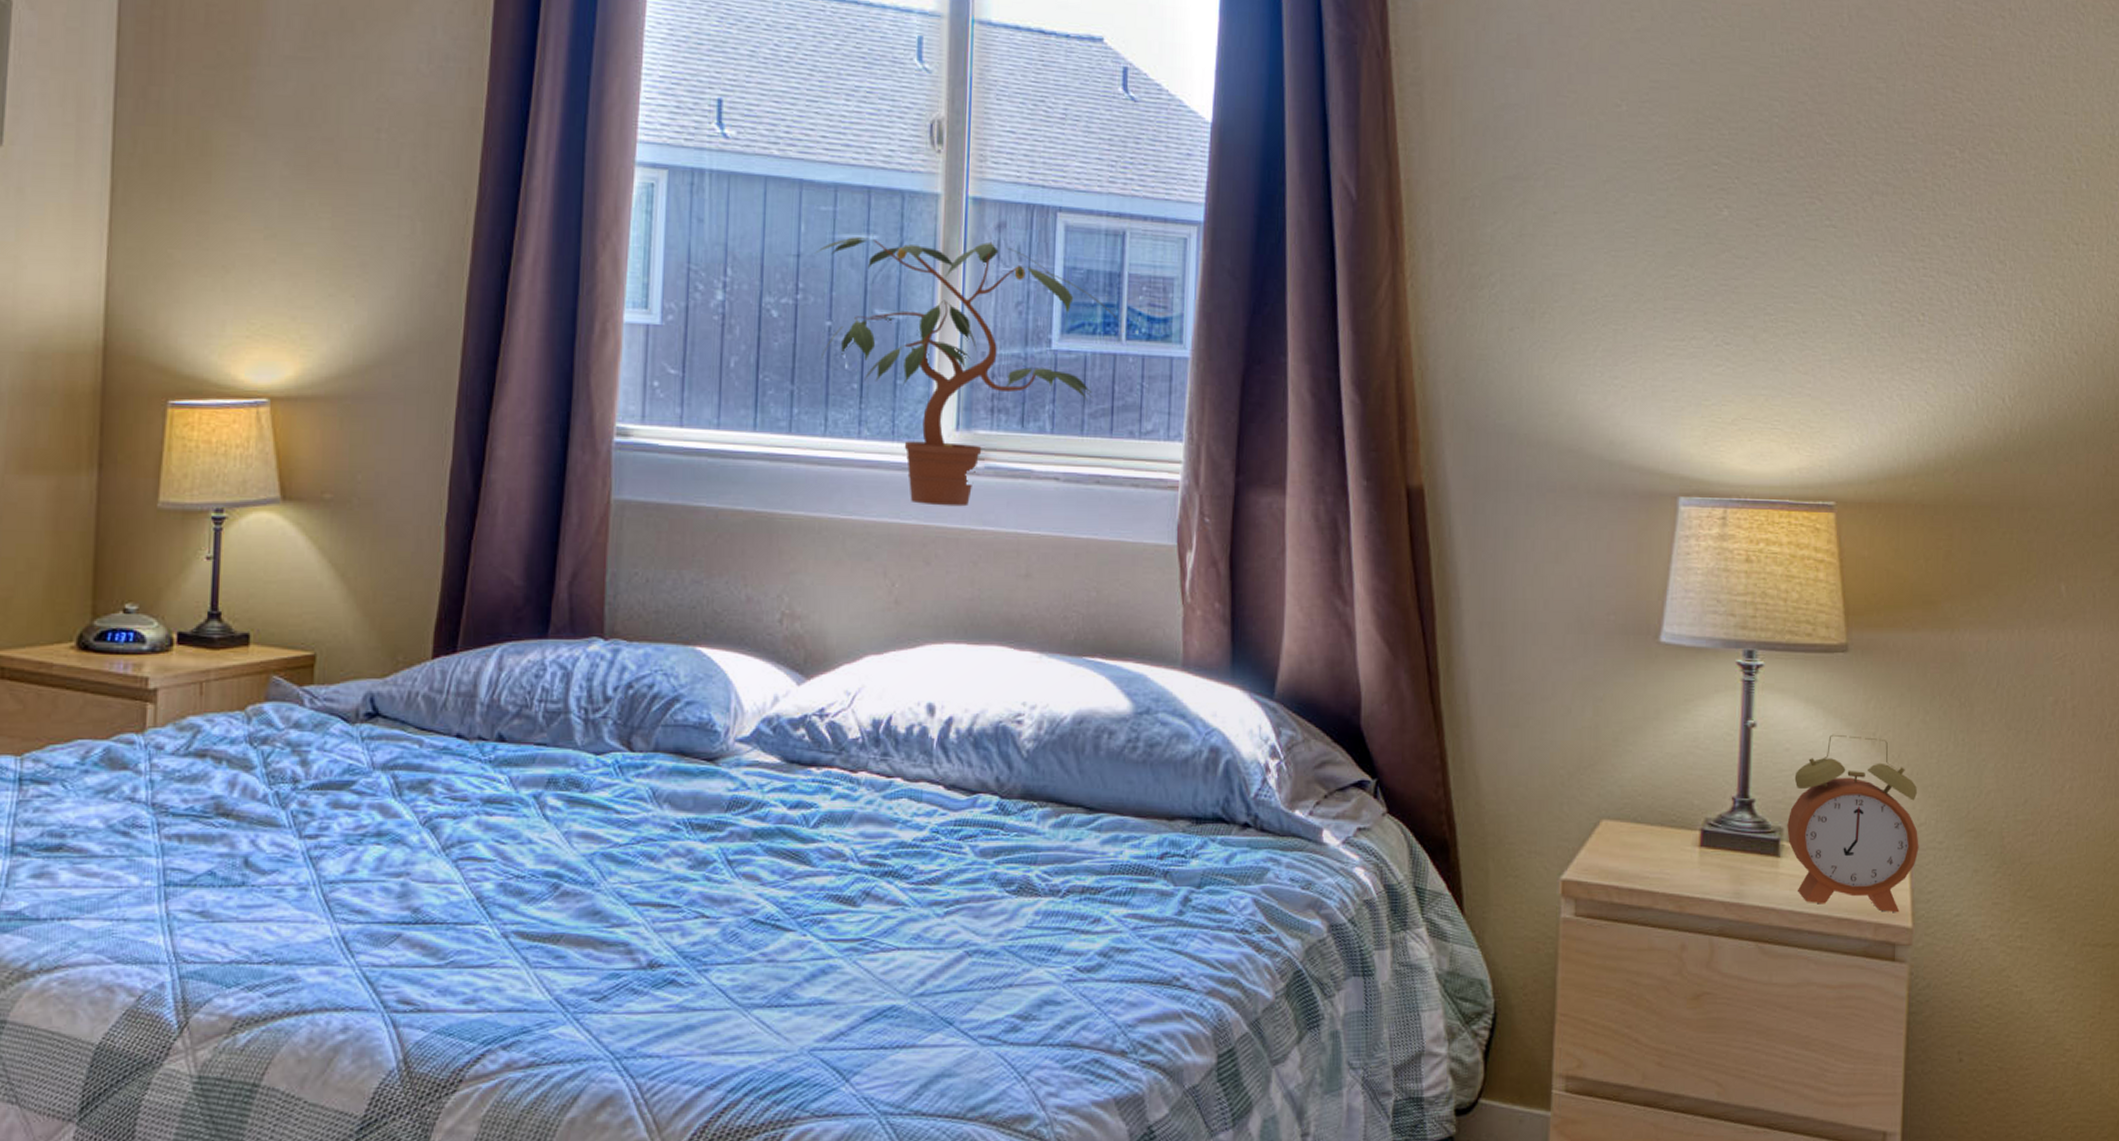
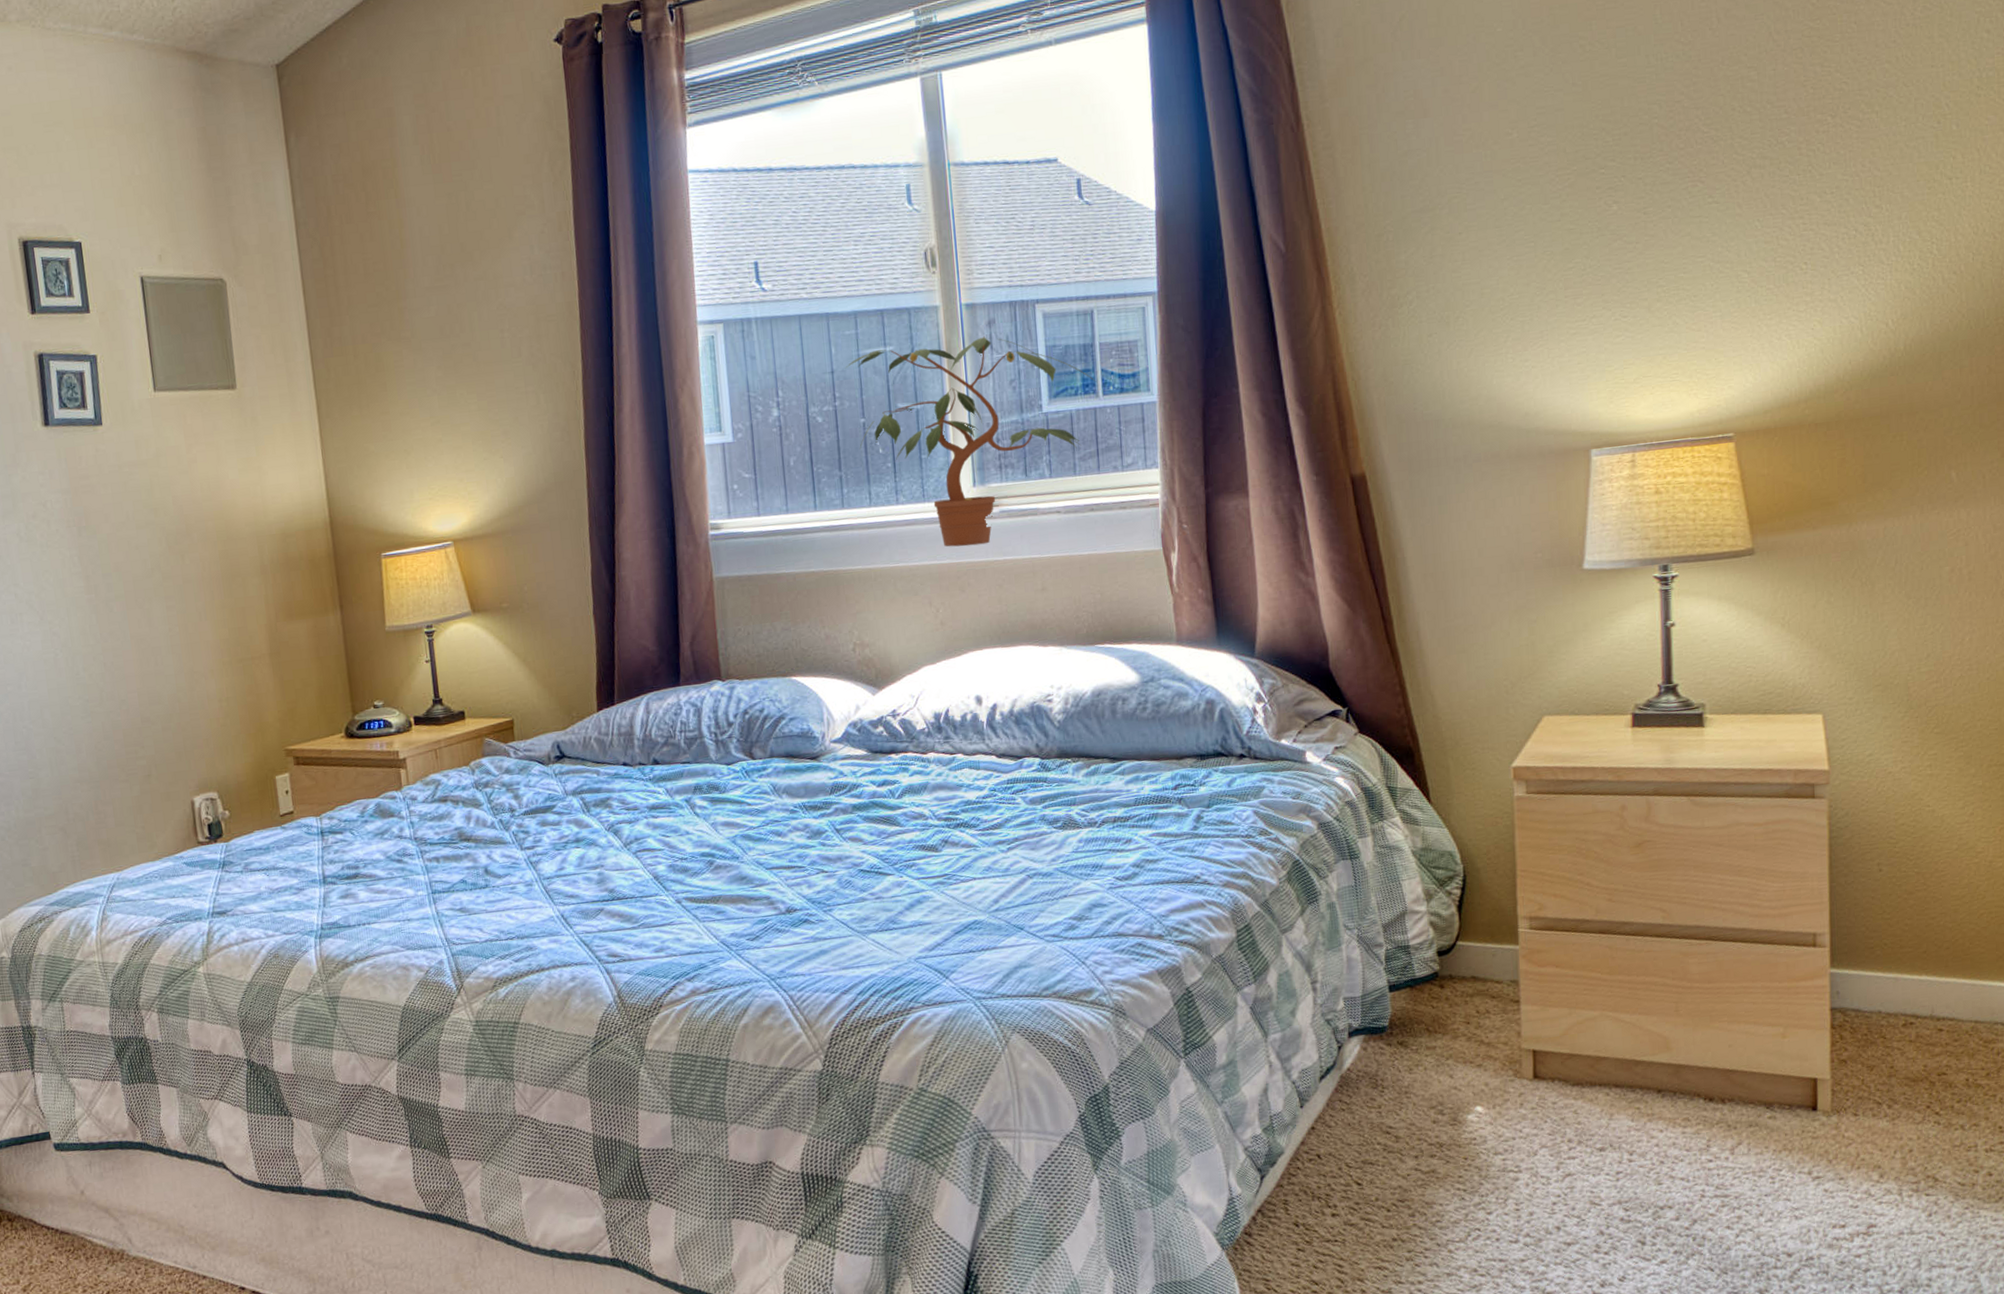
alarm clock: present [1787,734,1919,913] -> none [1709,621,1831,761]

